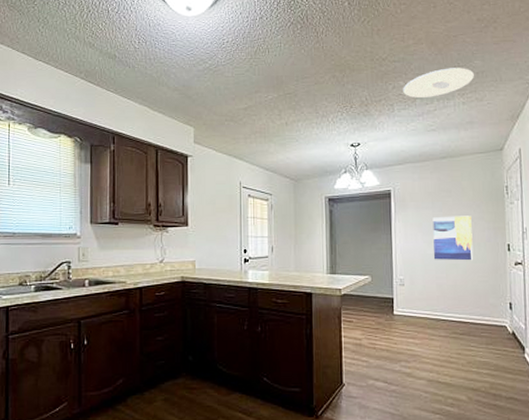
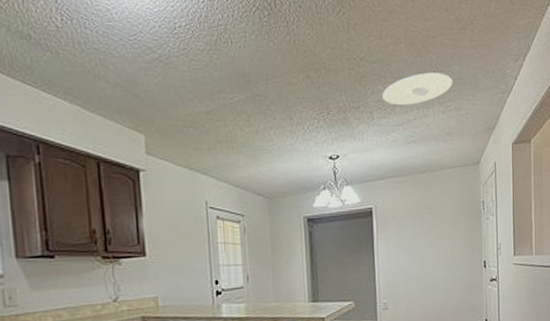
wall art: present [432,216,473,261] -> none [414,233,453,281]

